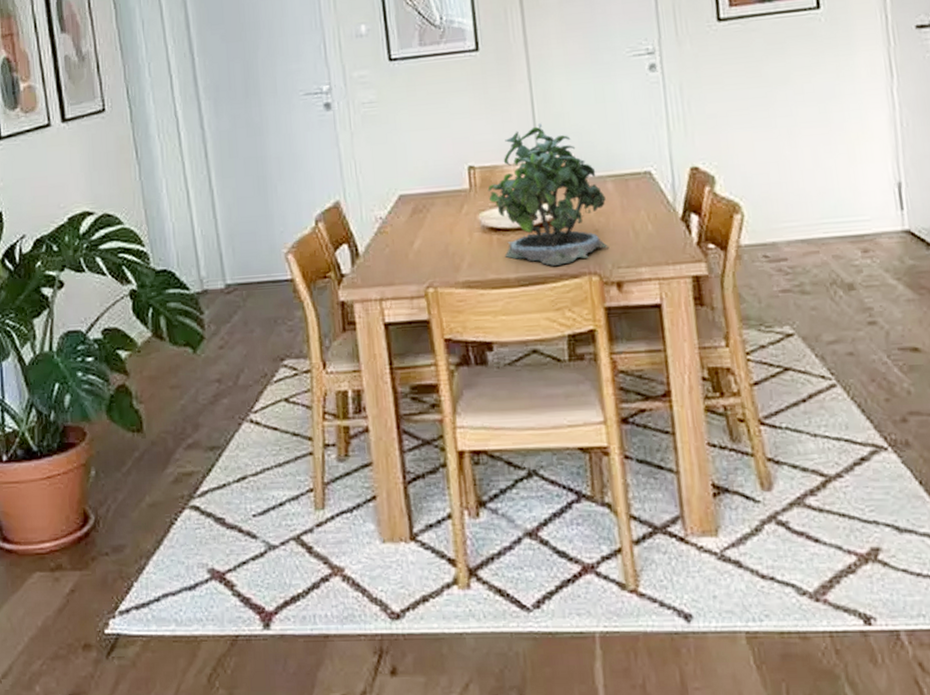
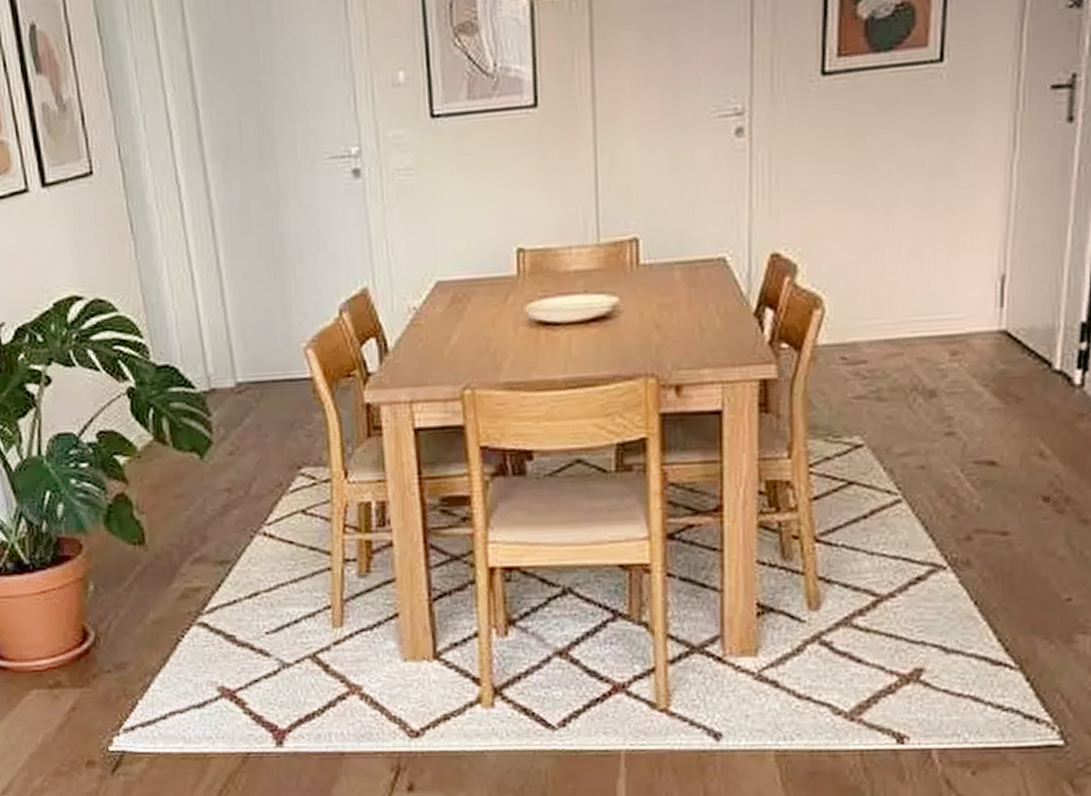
potted plant: present [487,123,610,266] -> none [538,198,671,366]

